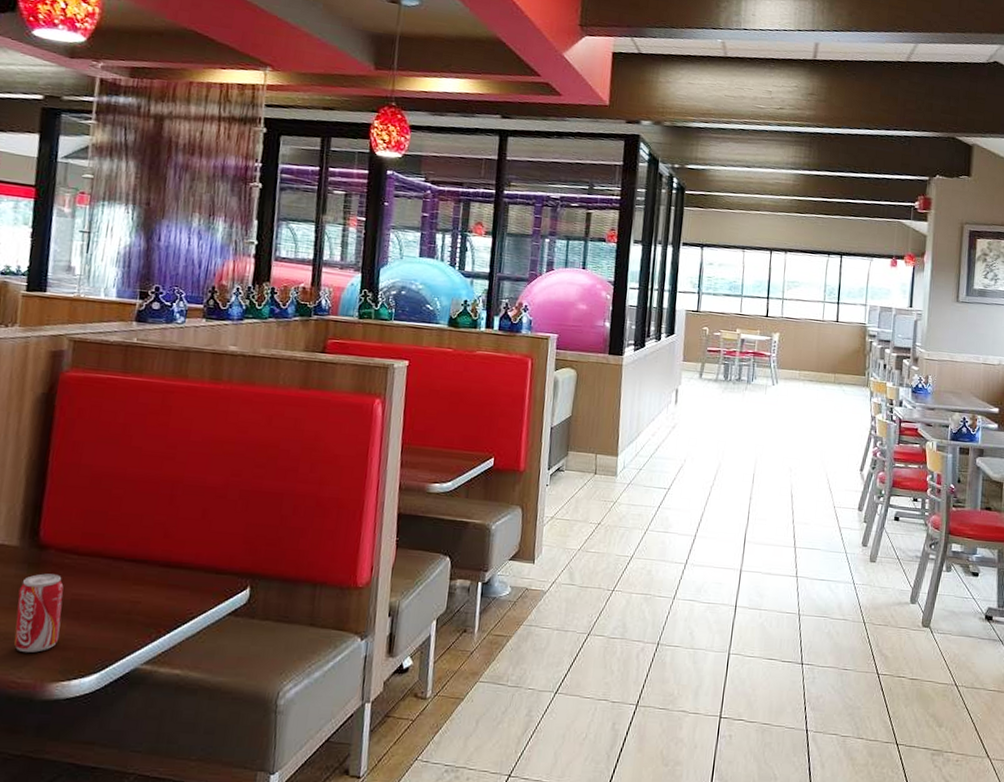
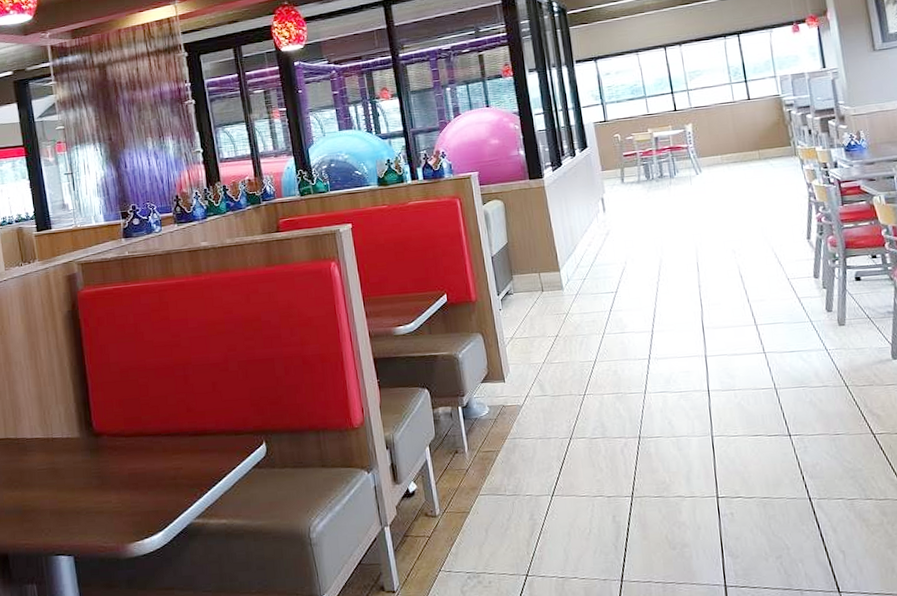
beverage can: present [14,573,64,653] -> none [88,455,127,522]

